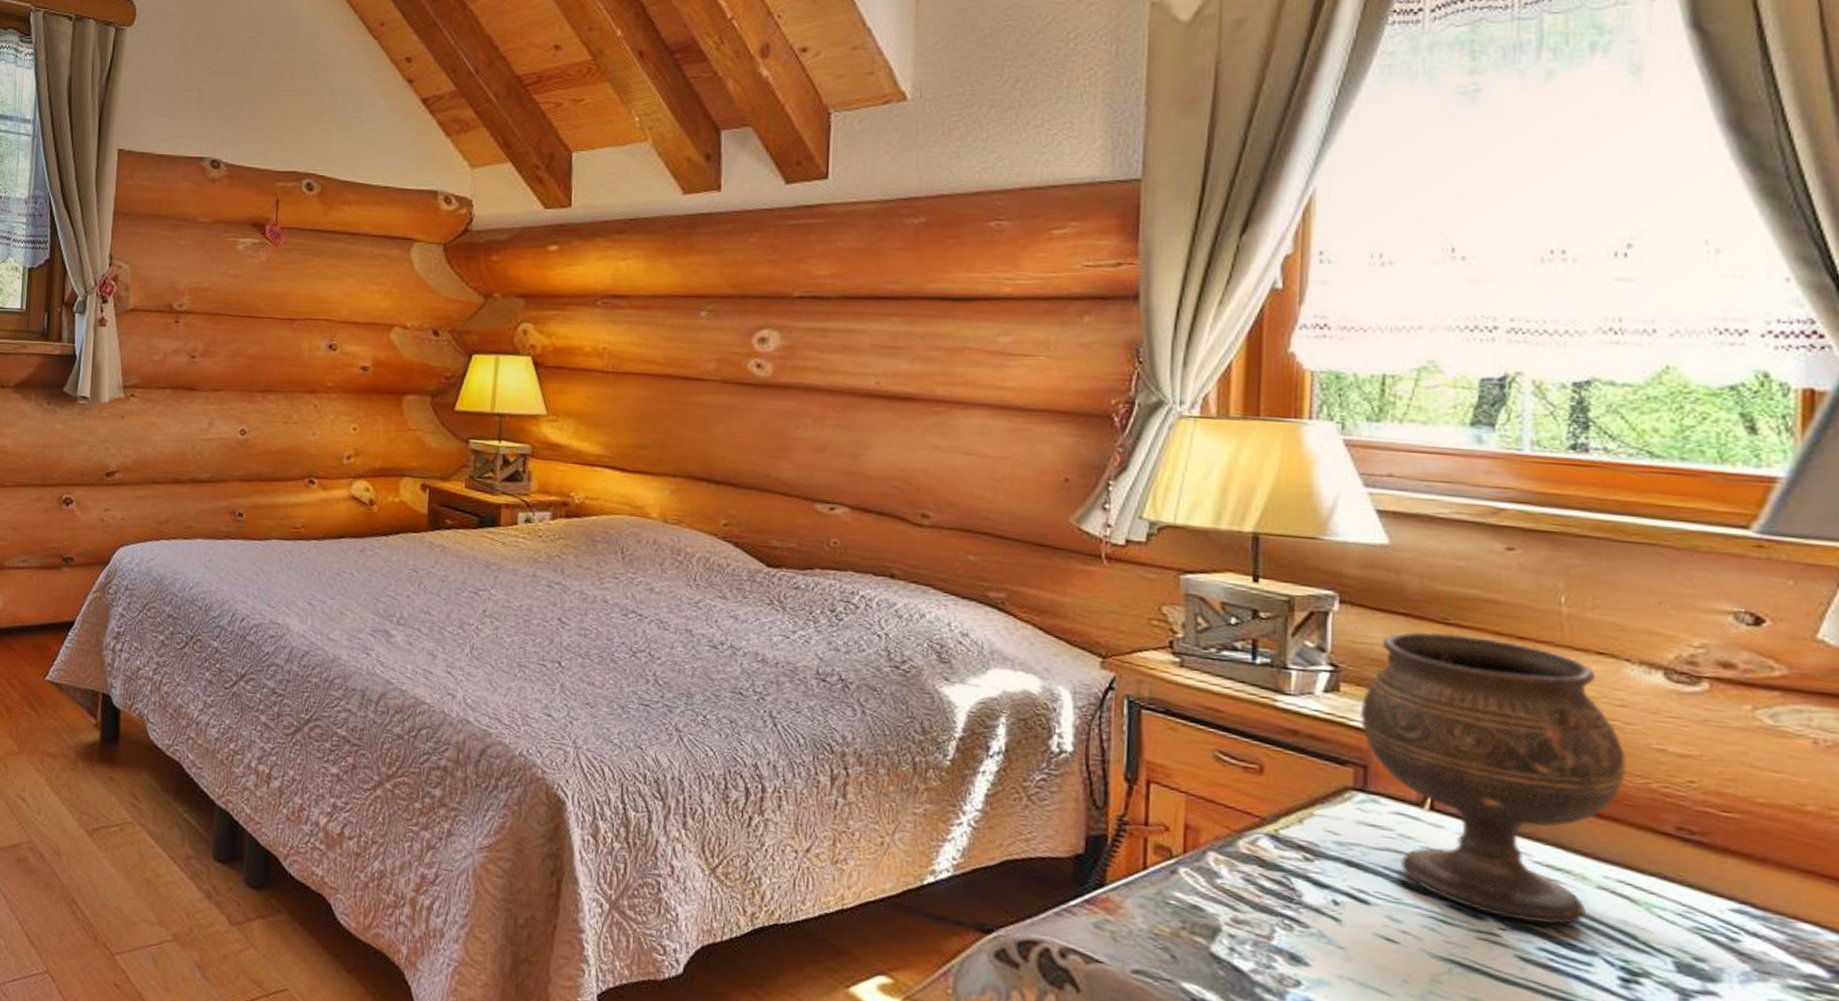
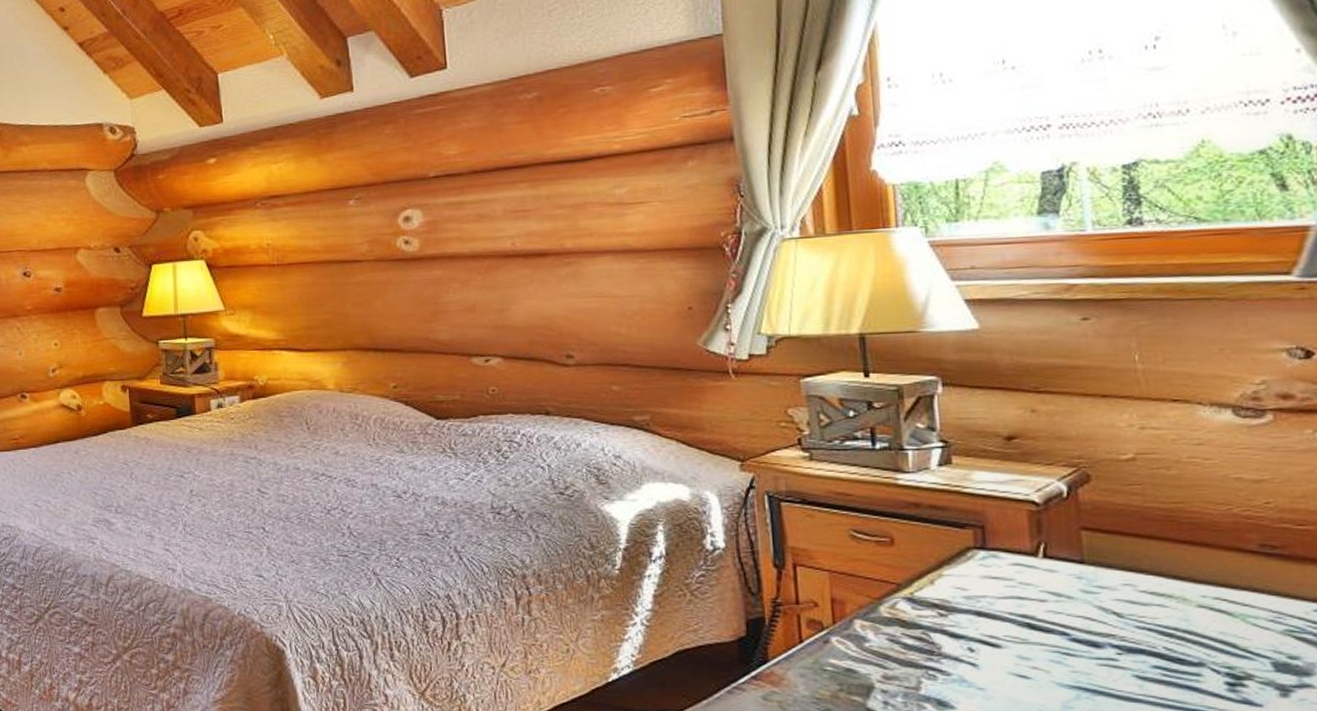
goblet: present [1361,632,1627,925] -> none [972,399,1211,645]

